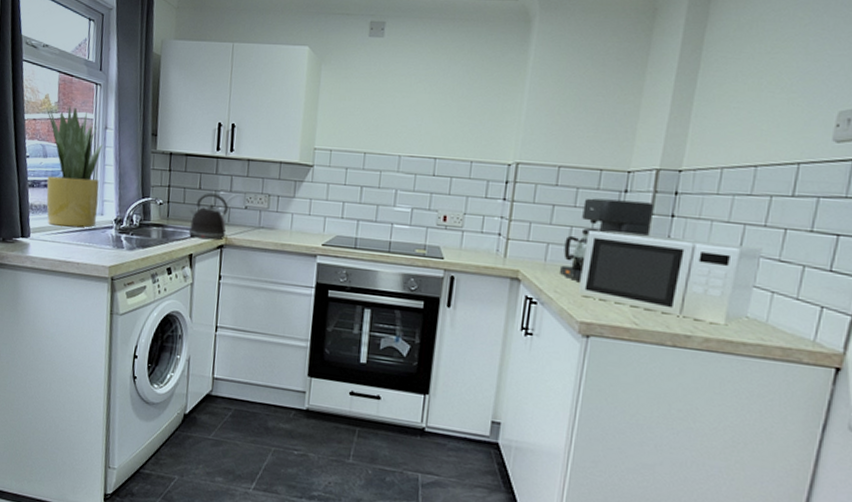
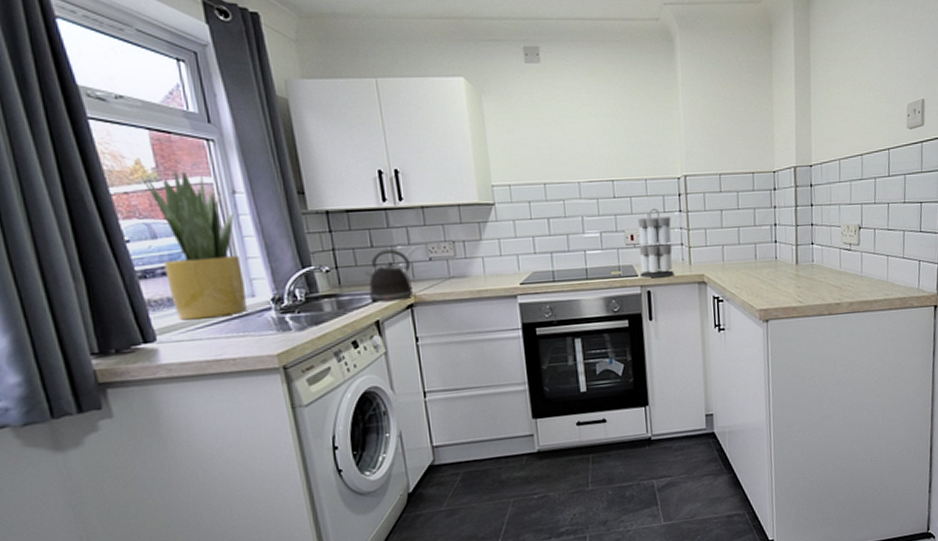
spice rack: none [445,191,492,267] -> present [637,208,675,279]
coffee maker: present [559,198,655,281] -> none [735,196,798,275]
microwave: present [577,230,763,326] -> none [752,221,877,290]

